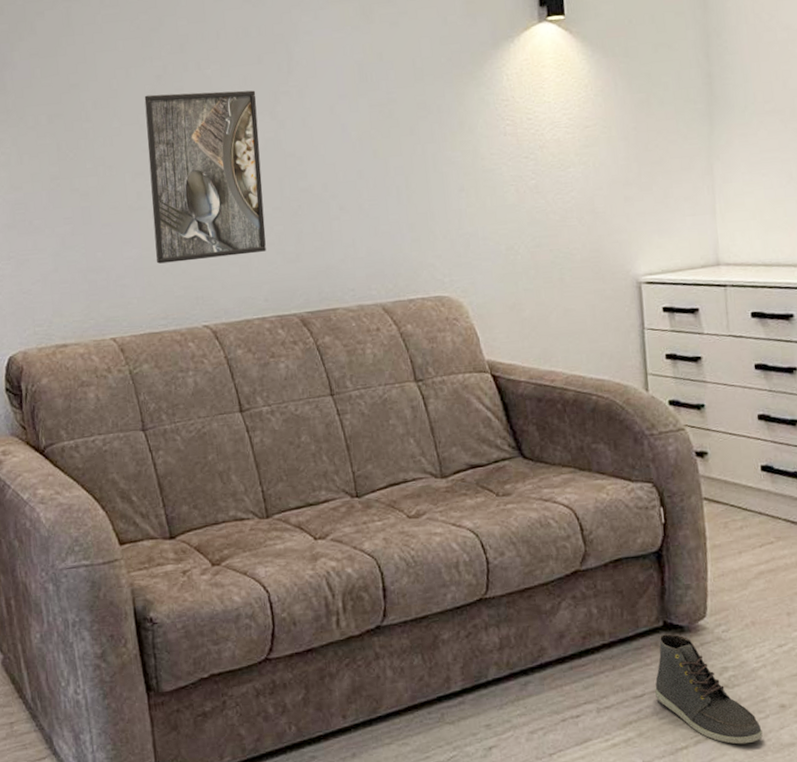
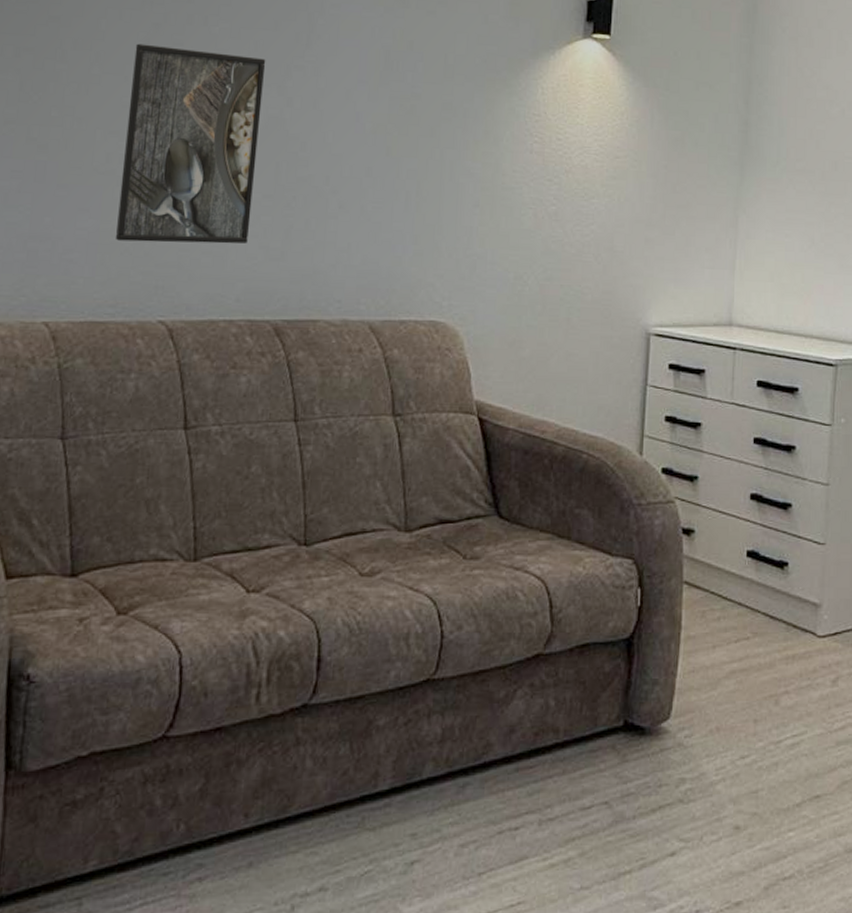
sneaker: present [655,634,763,745] -> none [605,736,712,871]

